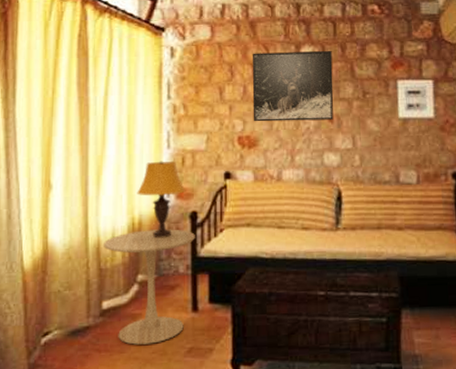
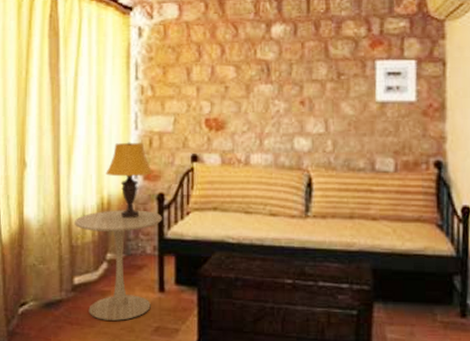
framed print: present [252,50,334,122] -> none [220,28,306,104]

